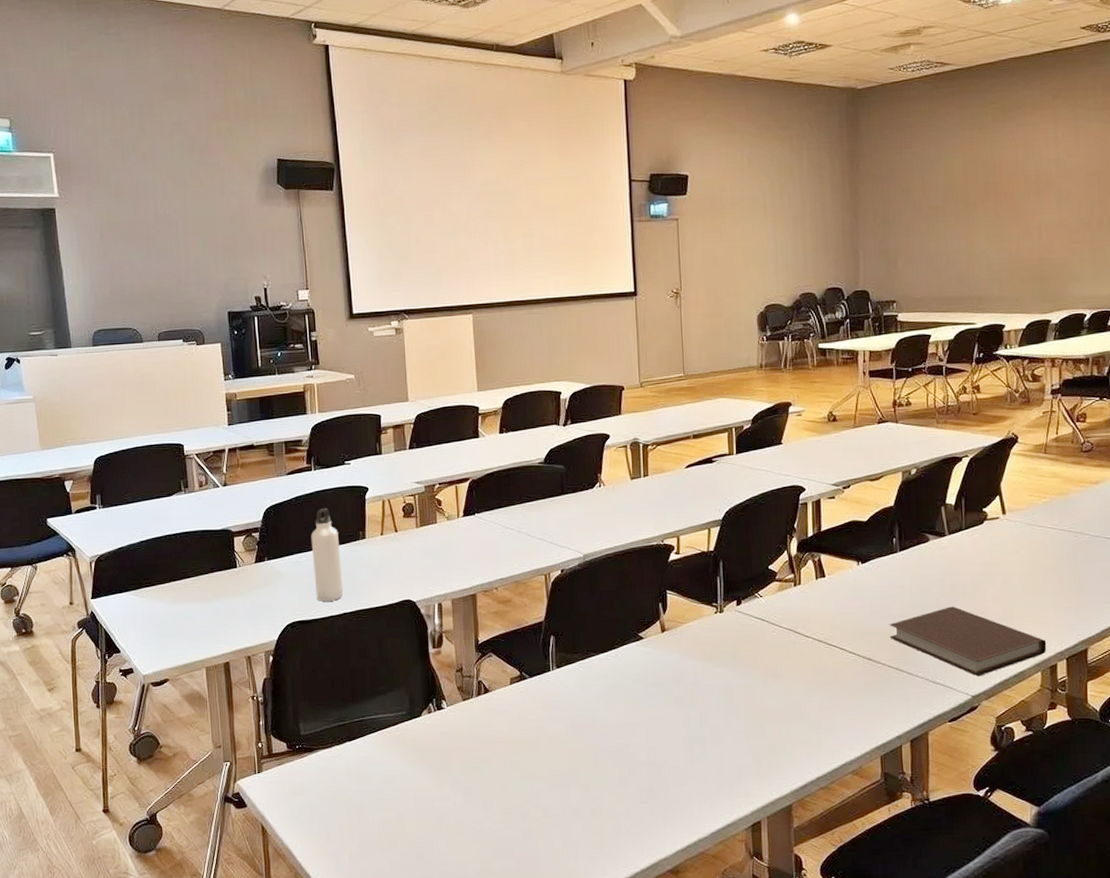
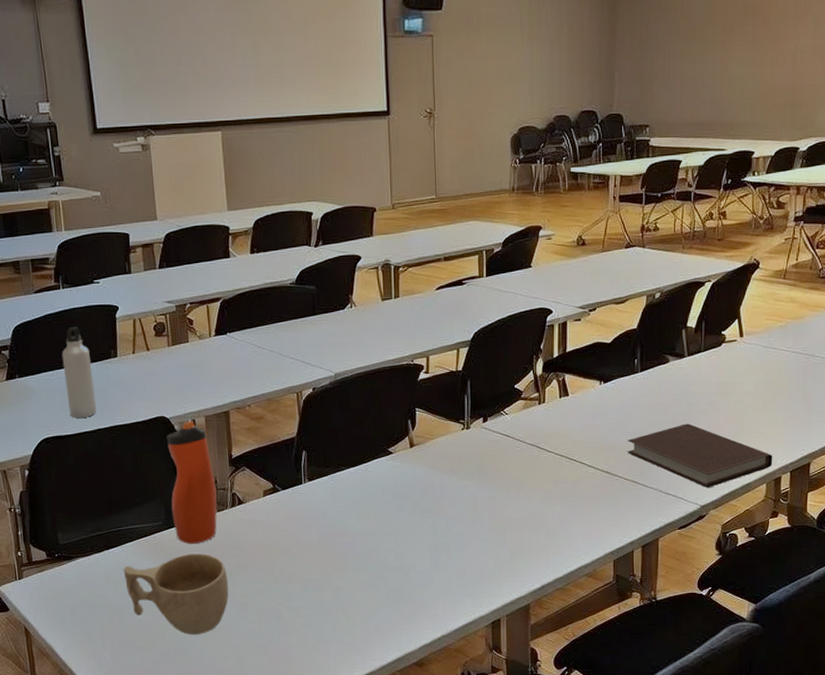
cup: none [365,746,474,836] -> present [123,553,229,635]
water bottle: none [413,604,463,735] -> present [167,421,217,544]

